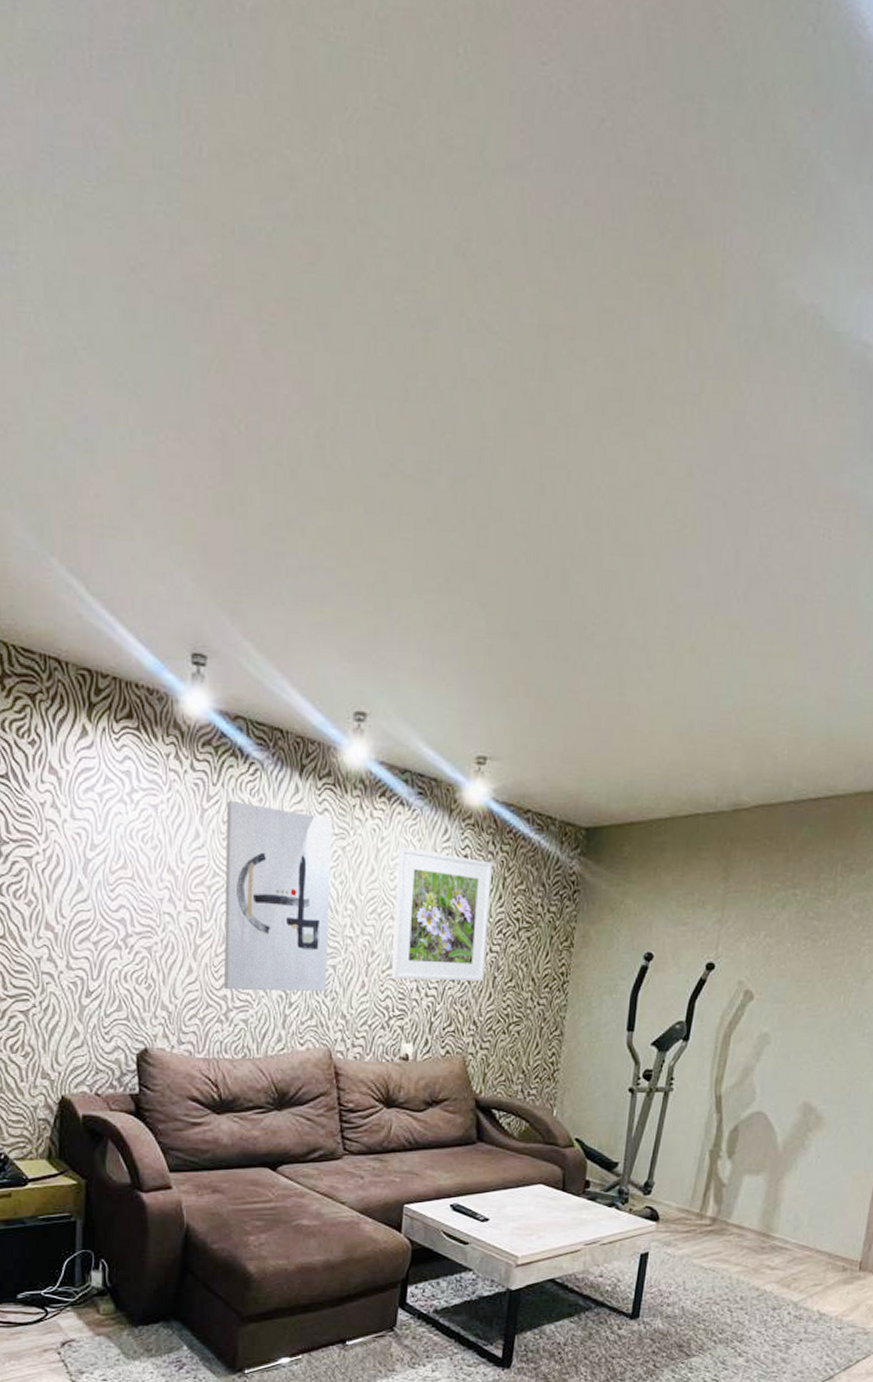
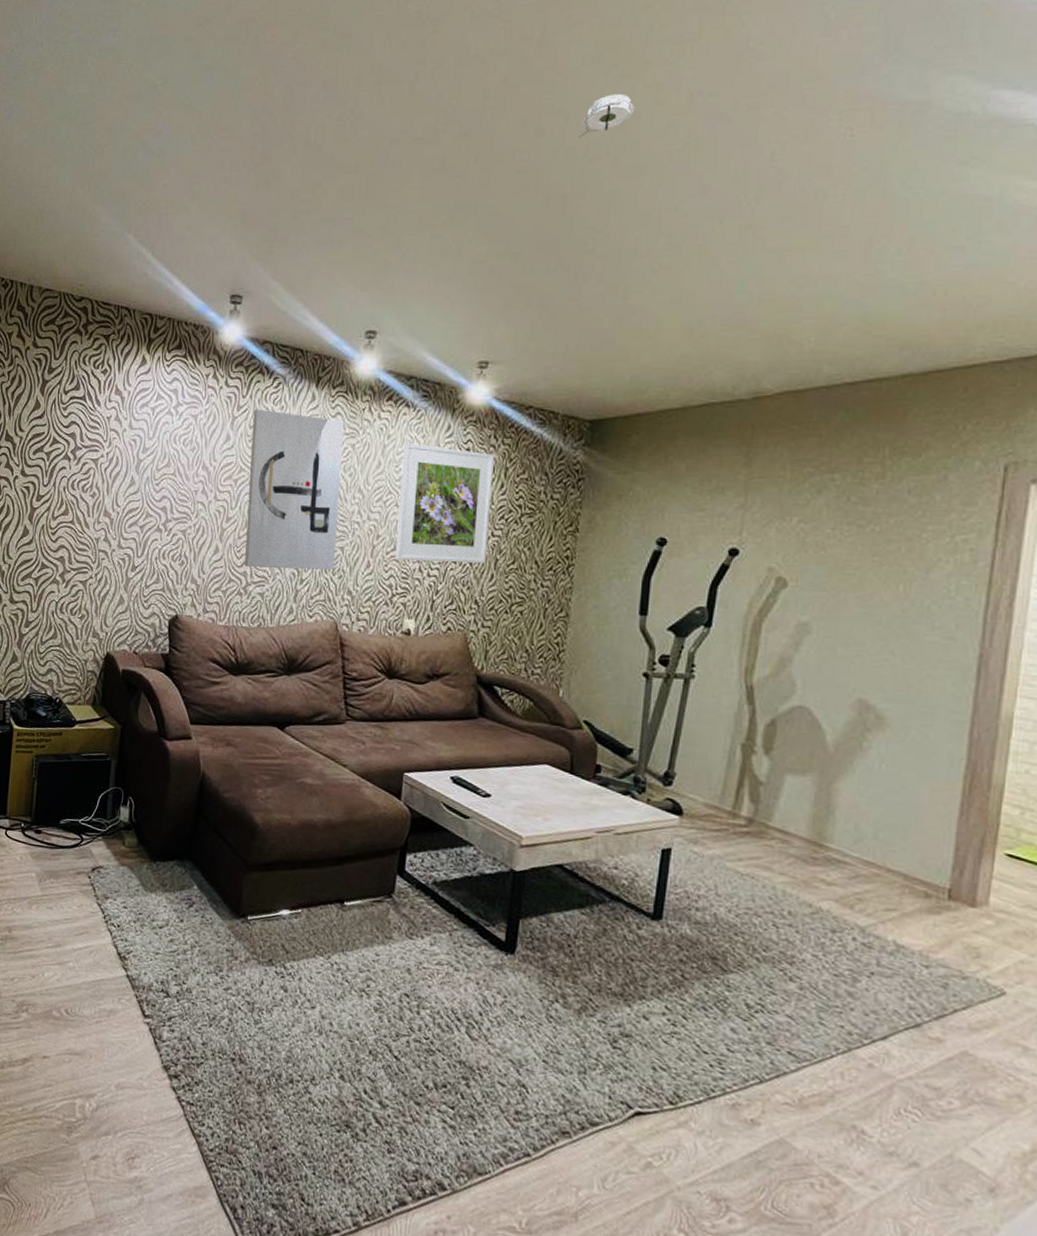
smoke detector: none [580,454,636,502] -> present [579,93,635,138]

